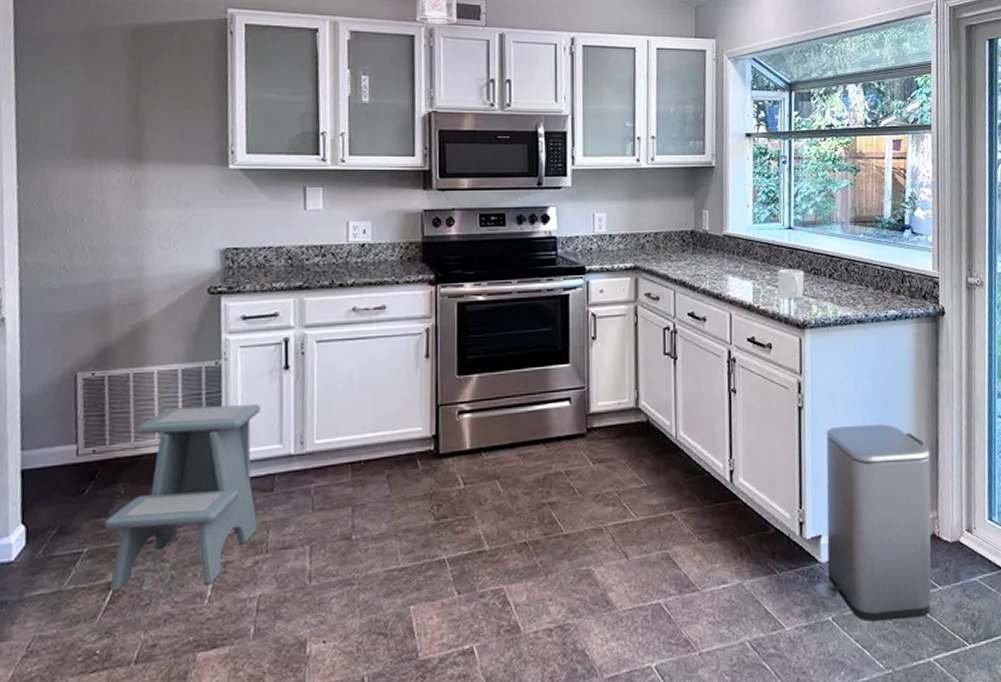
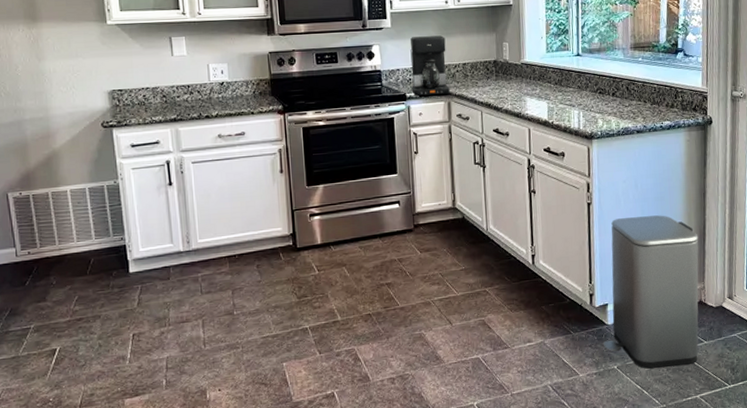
step stool: present [104,404,260,593] -> none [43,213,161,357]
coffee maker: none [592,199,638,270] -> present [410,35,450,97]
mug: present [777,268,805,299] -> none [568,89,592,115]

